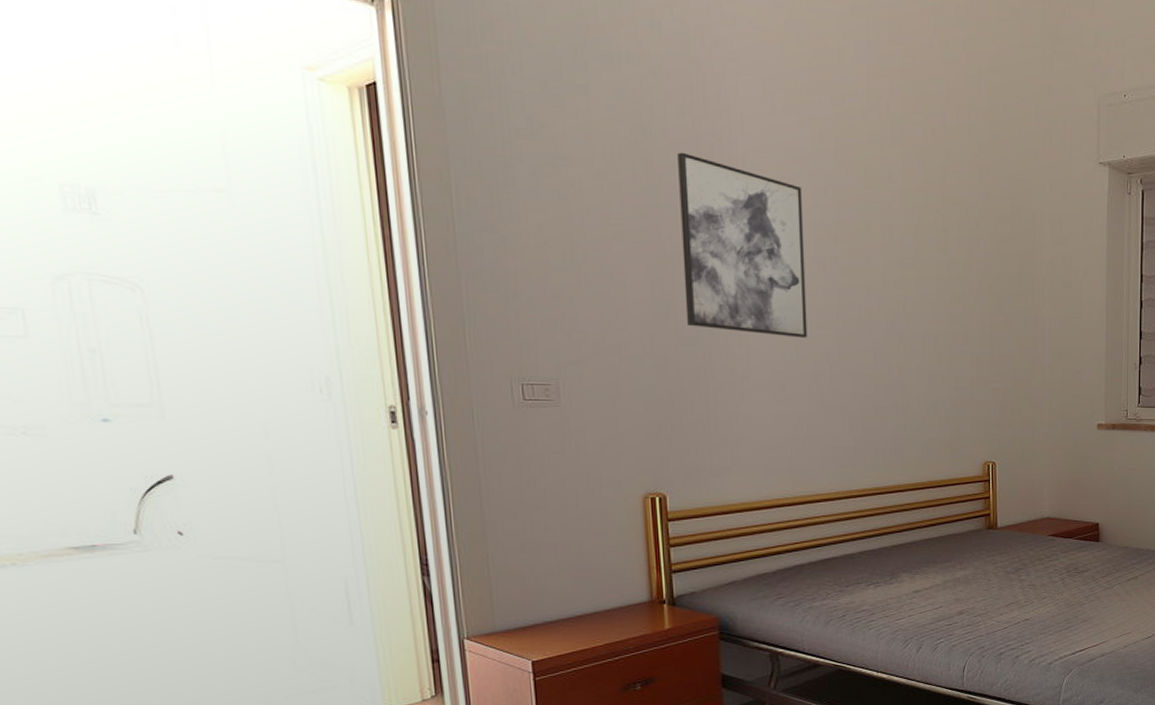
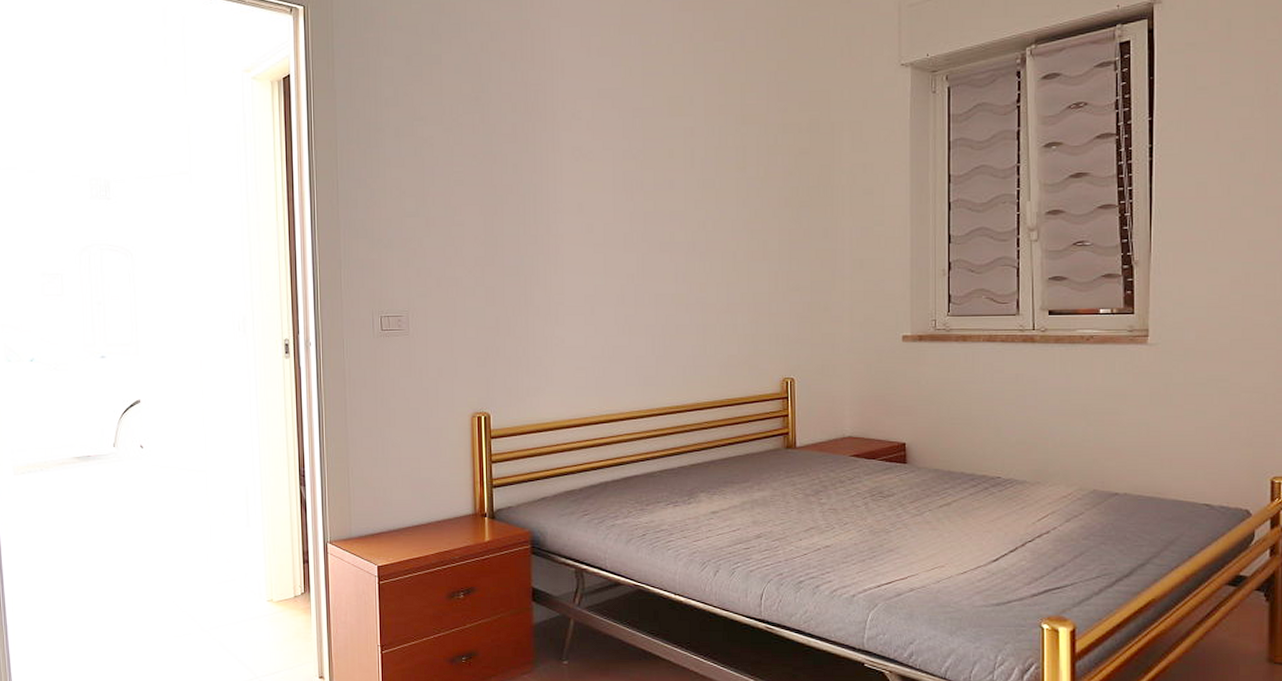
wall art: present [678,152,808,338] -> none [509,102,615,263]

